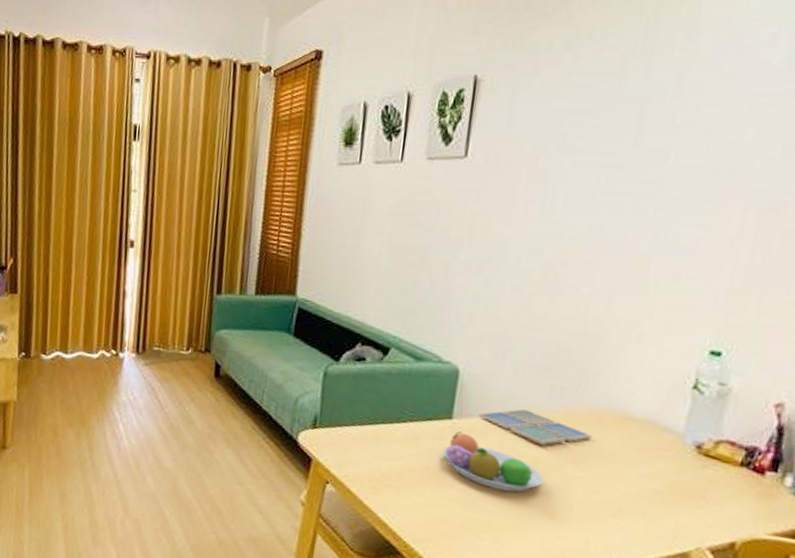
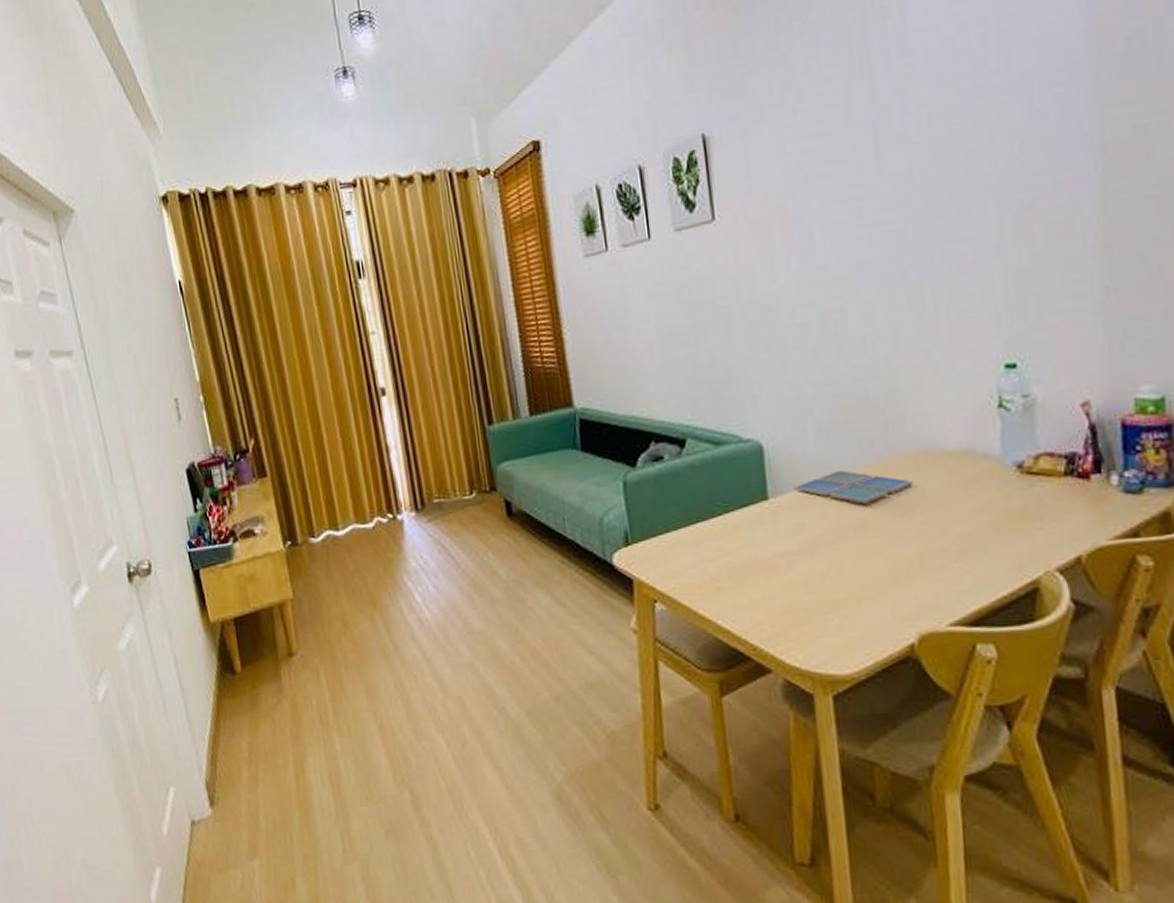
fruit bowl: present [442,431,544,492] -> none [767,510,876,563]

